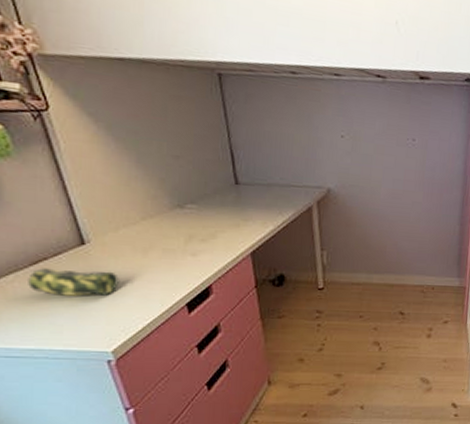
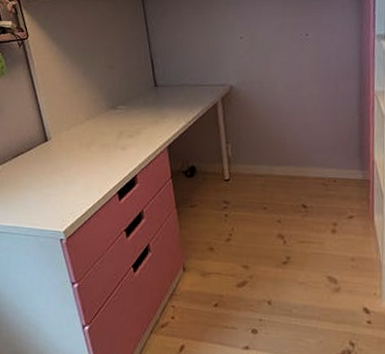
pencil case: present [28,268,119,297] -> none [11,160,70,184]

